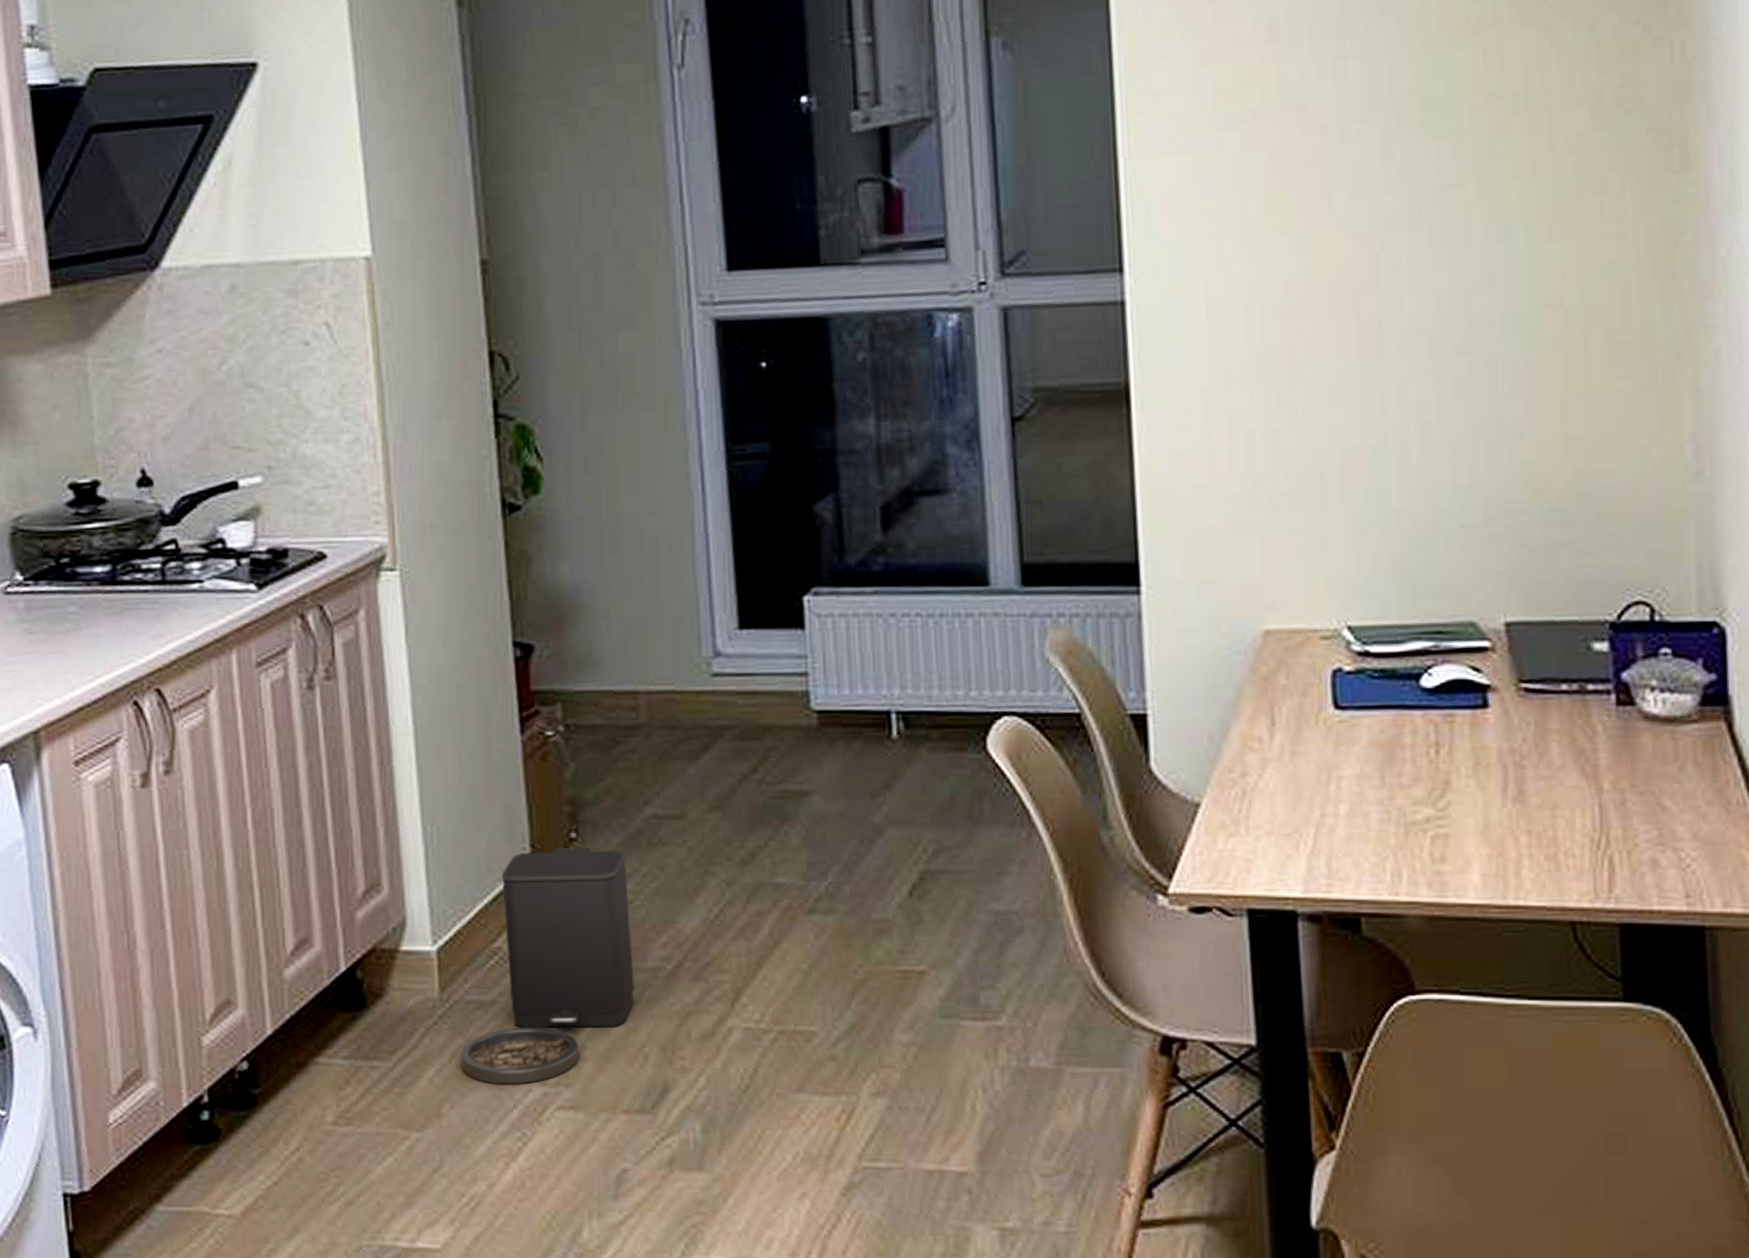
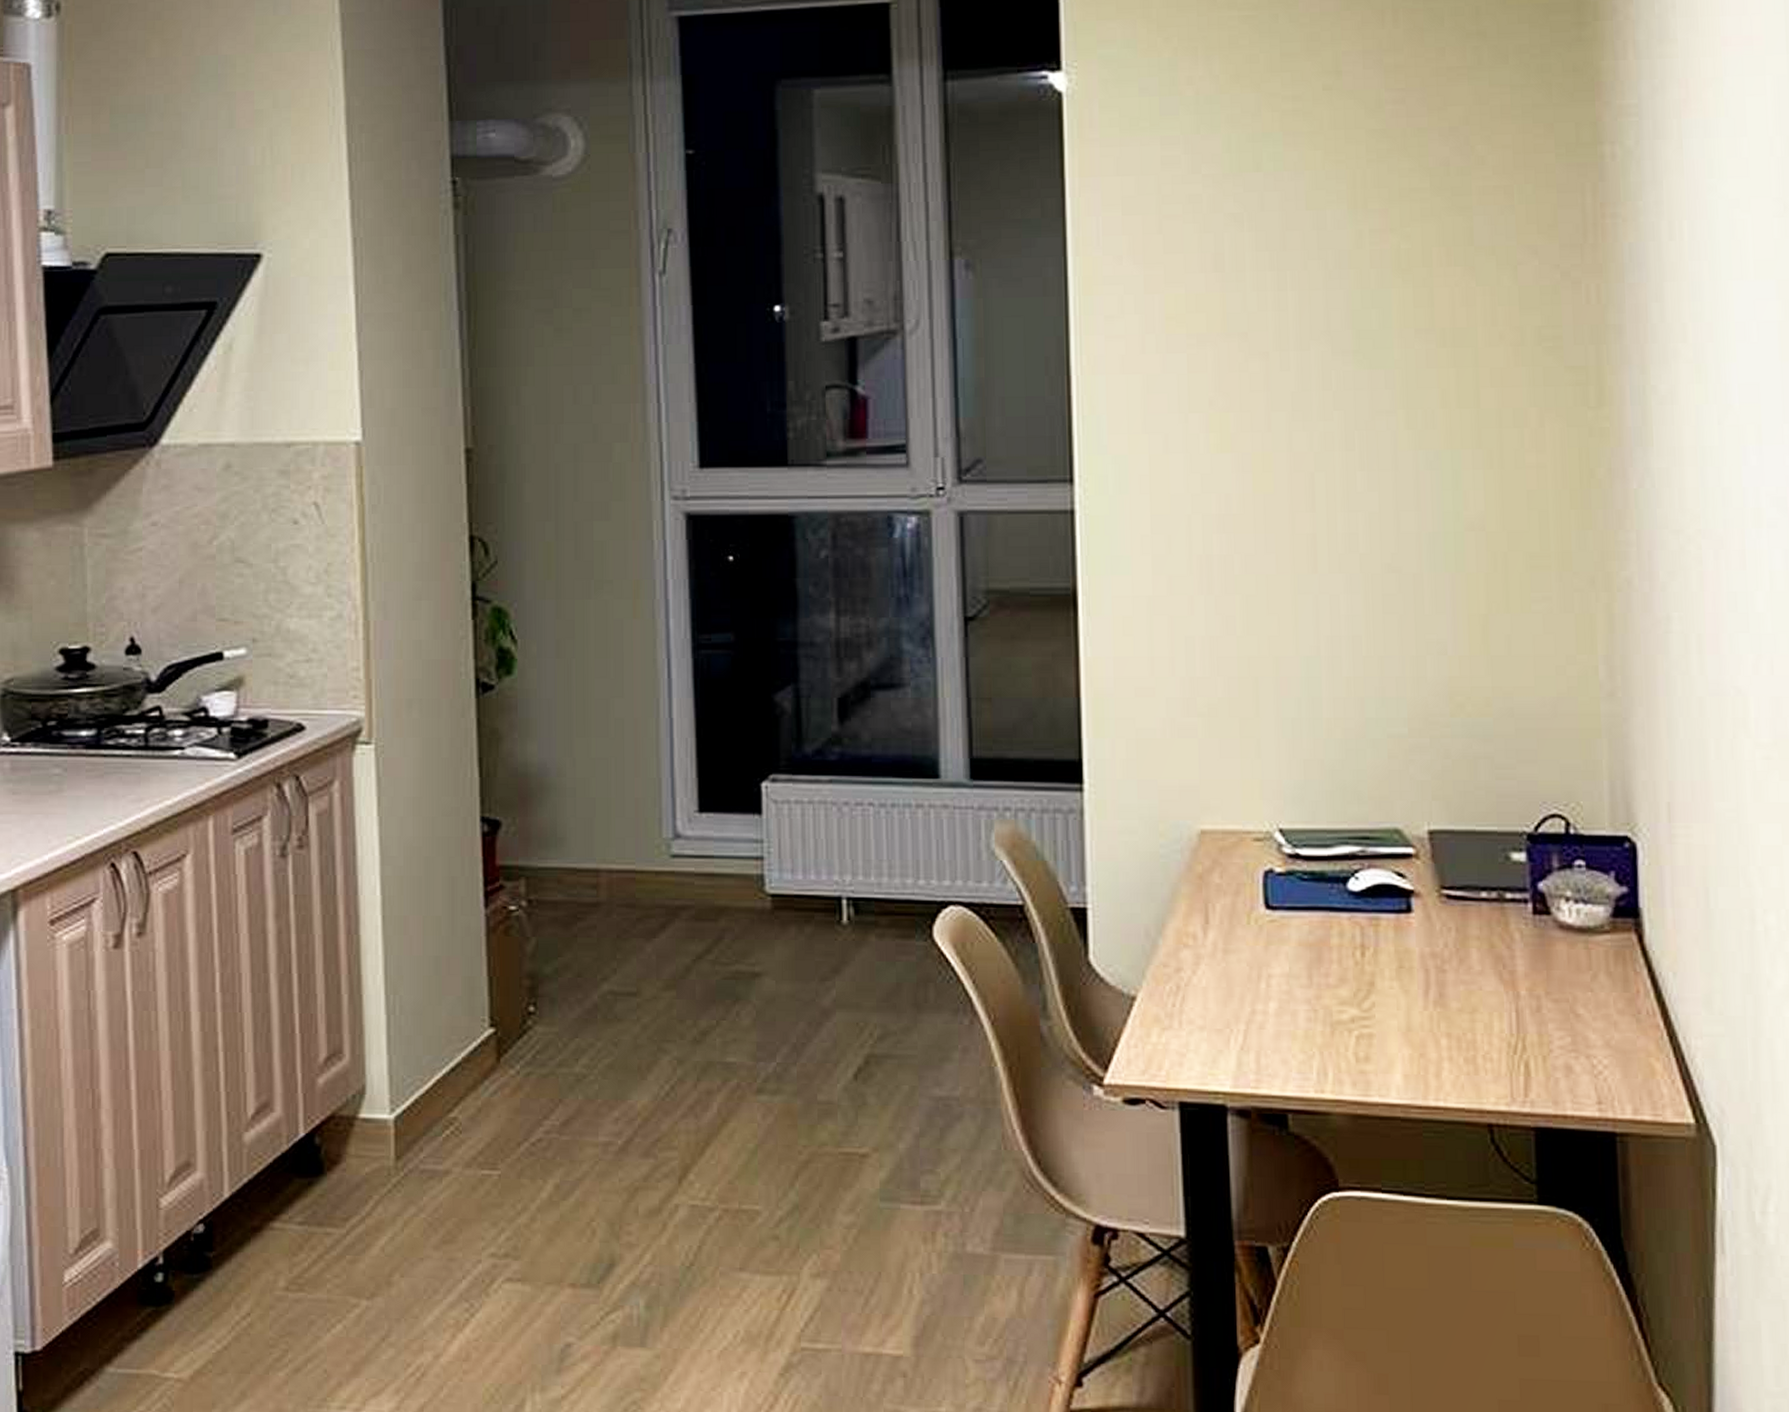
pet bowl: present [460,1026,579,1085] -> none [412,1197,528,1255]
pedal bin: present [501,847,635,1028] -> none [460,1021,585,1201]

